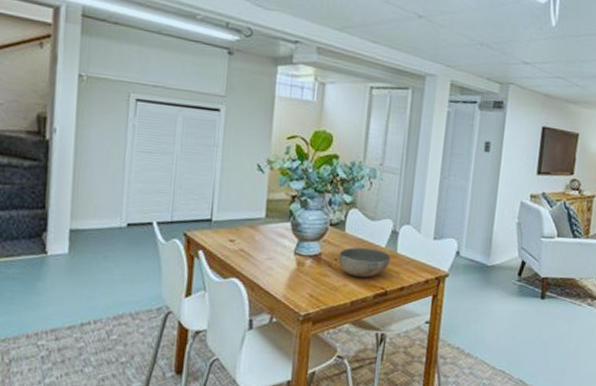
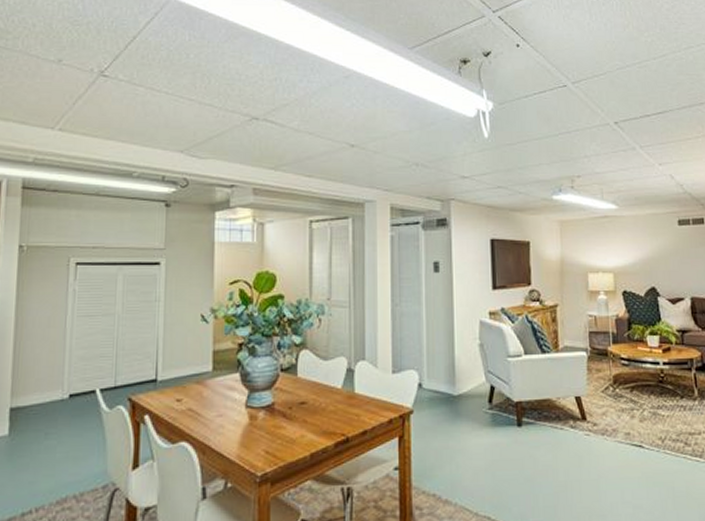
bowl: present [338,247,391,277] -> none [293,391,349,425]

